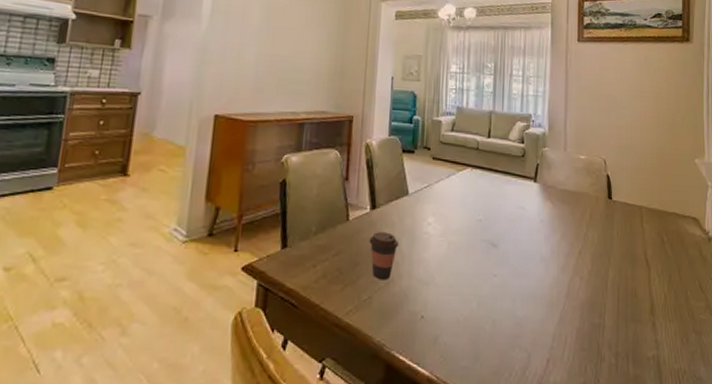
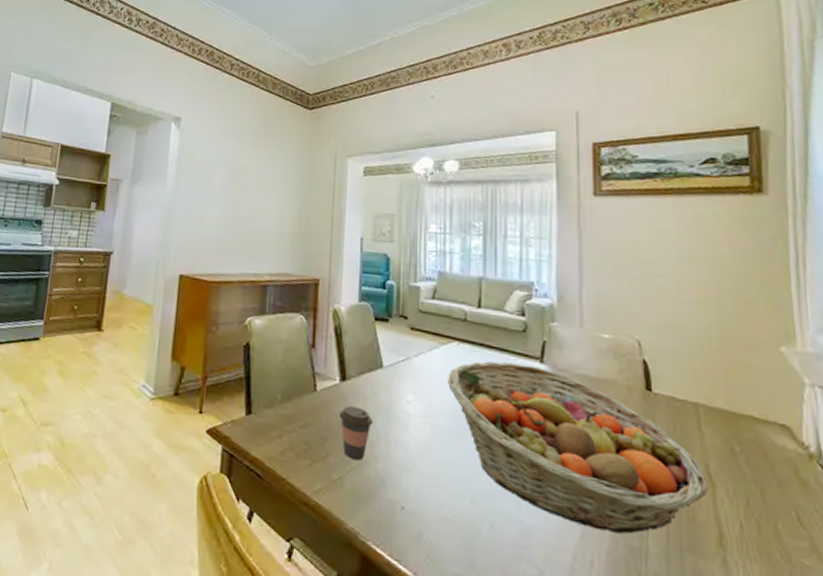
fruit basket: none [462,183,646,314] -> present [448,361,708,534]

